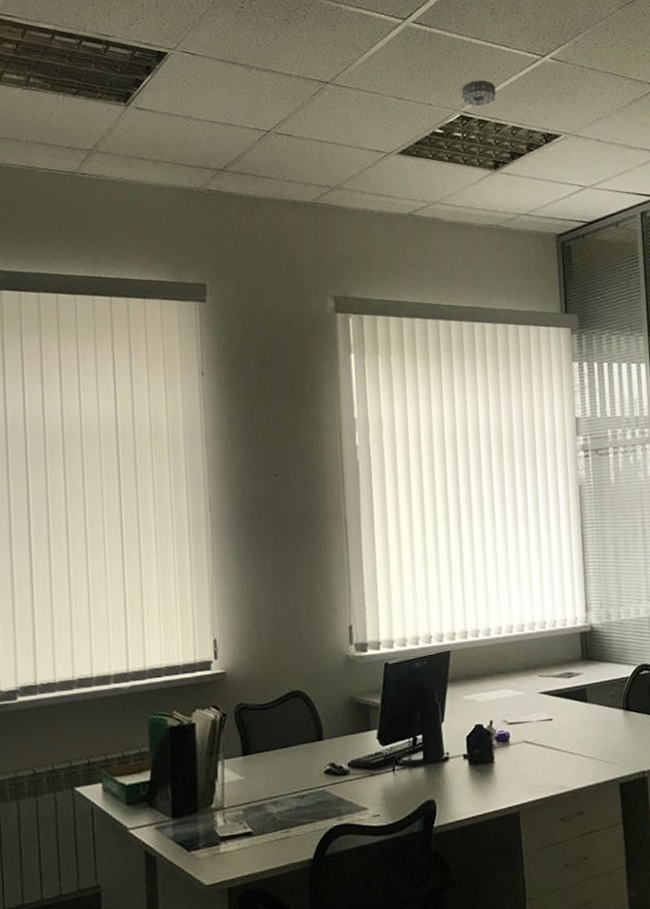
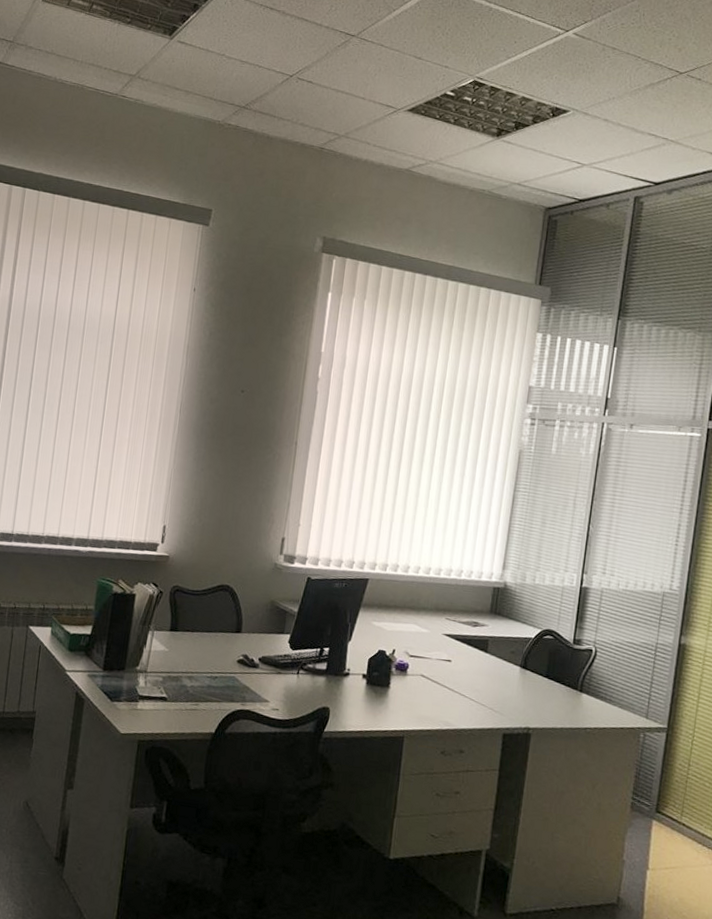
smoke detector: present [461,80,496,106] -> none [478,47,513,74]

